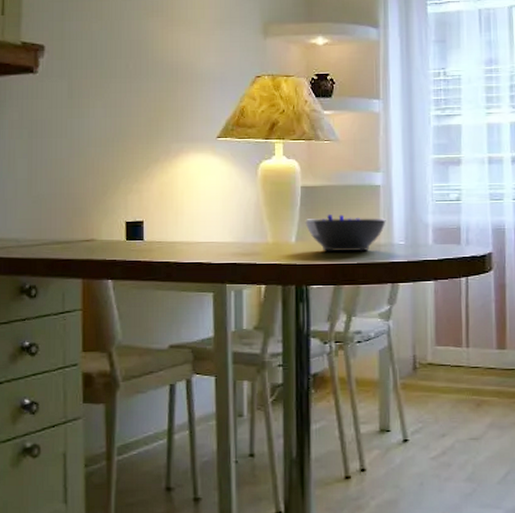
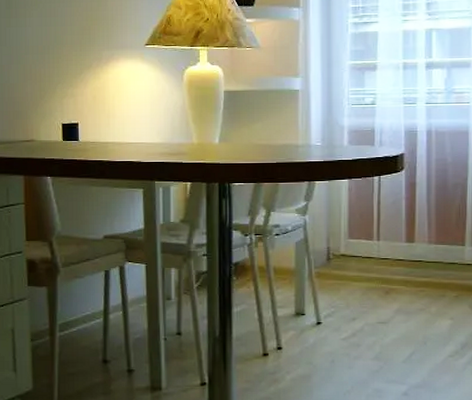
cereal bowl: present [305,213,386,252] -> none [228,116,304,152]

